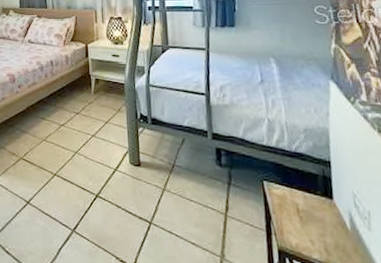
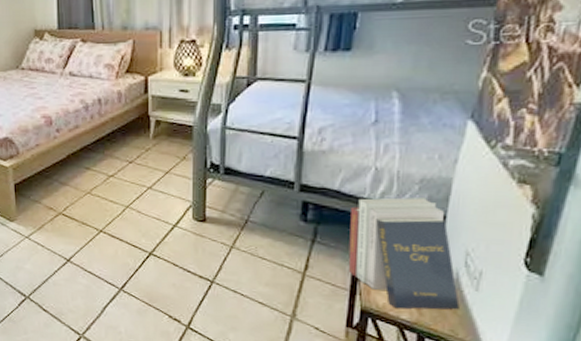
books: none [255,145,359,250] -> present [348,197,460,310]

